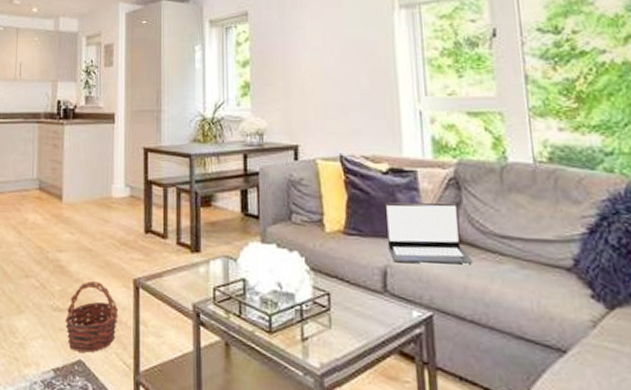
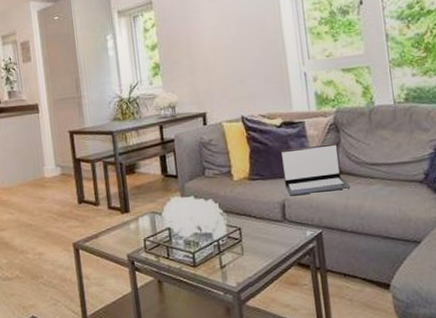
basket: present [65,280,119,354] -> none [15,250,63,311]

